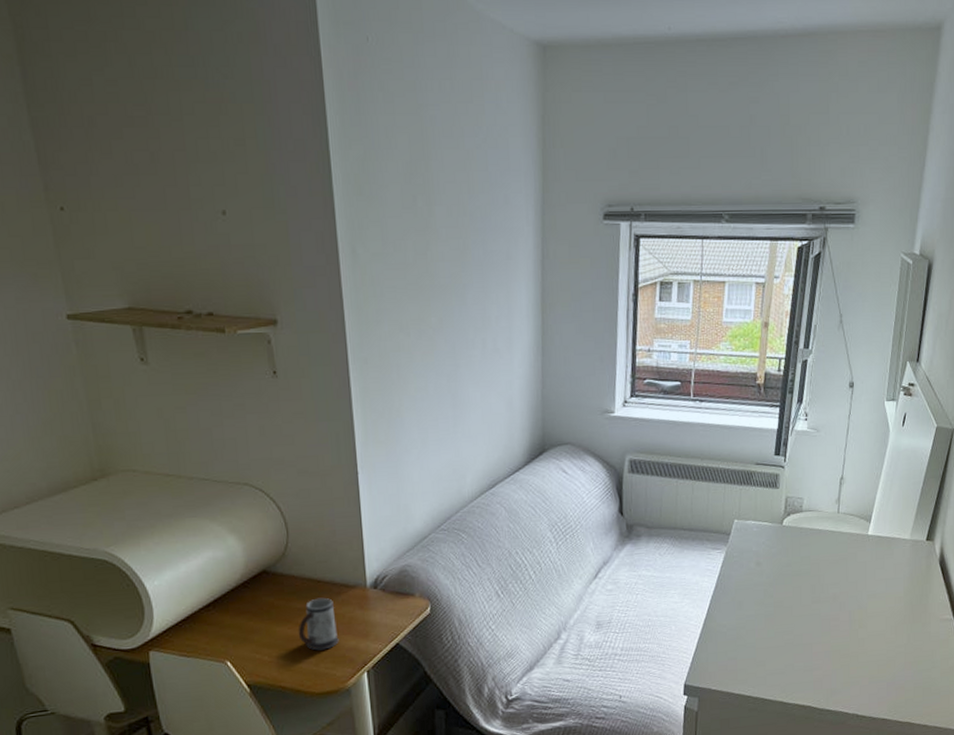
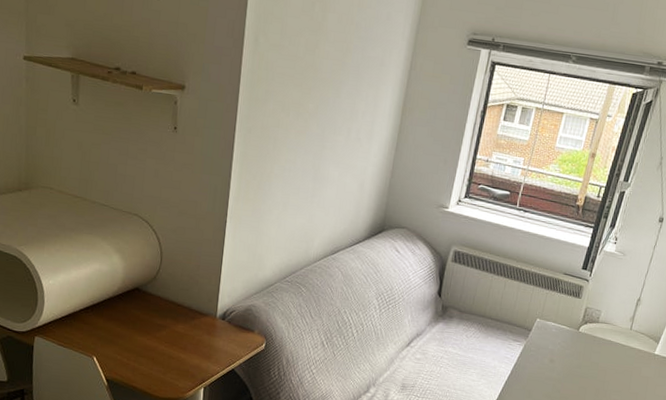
mug: present [298,597,339,651] -> none [154,319,187,363]

